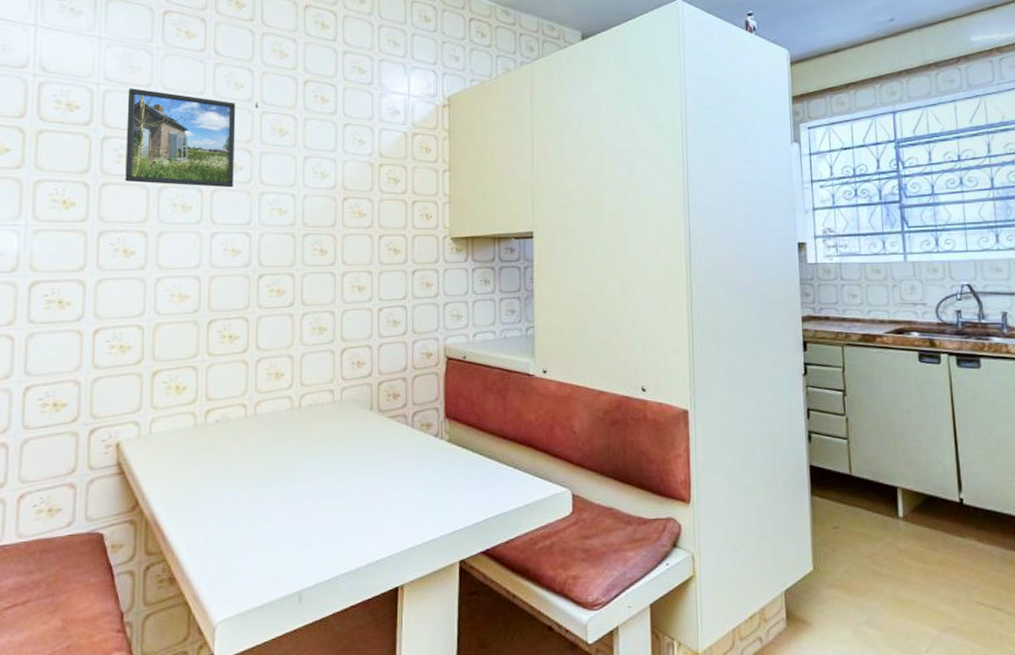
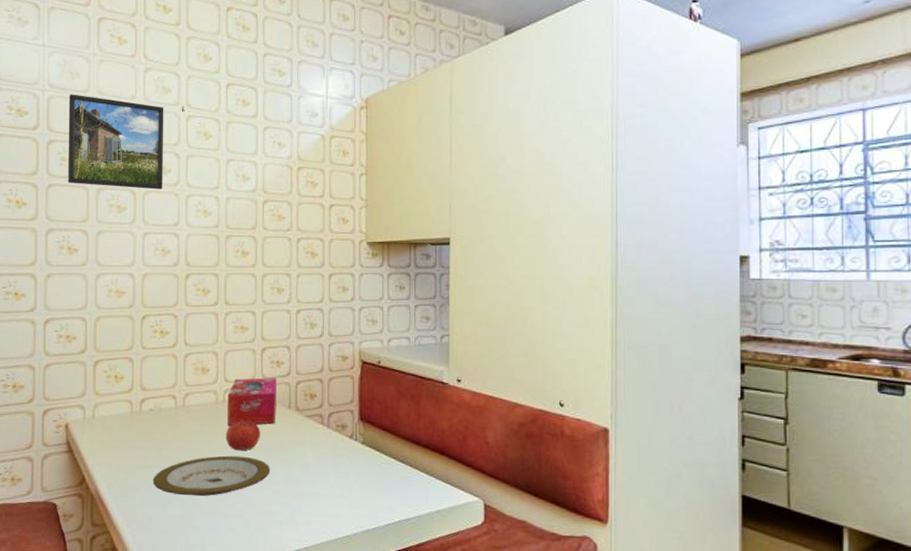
plate: none [218,464,351,512] -> present [153,455,271,496]
fruit: none [301,425,339,458] -> present [225,419,260,450]
tissue box: none [304,379,357,432] -> present [228,377,277,425]

